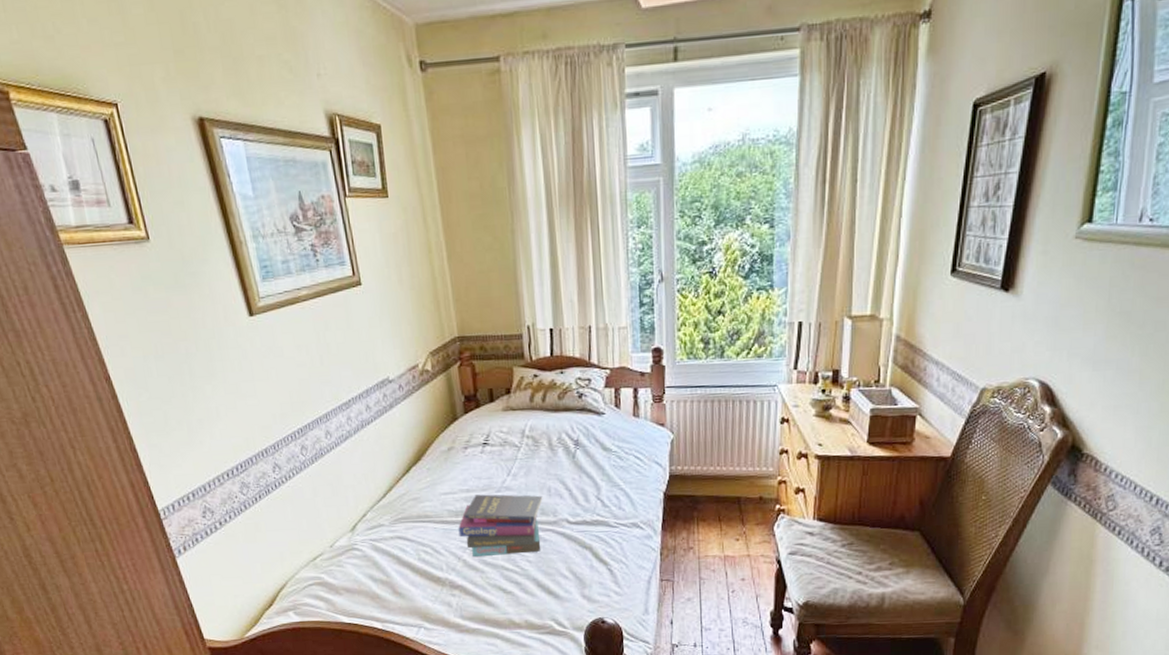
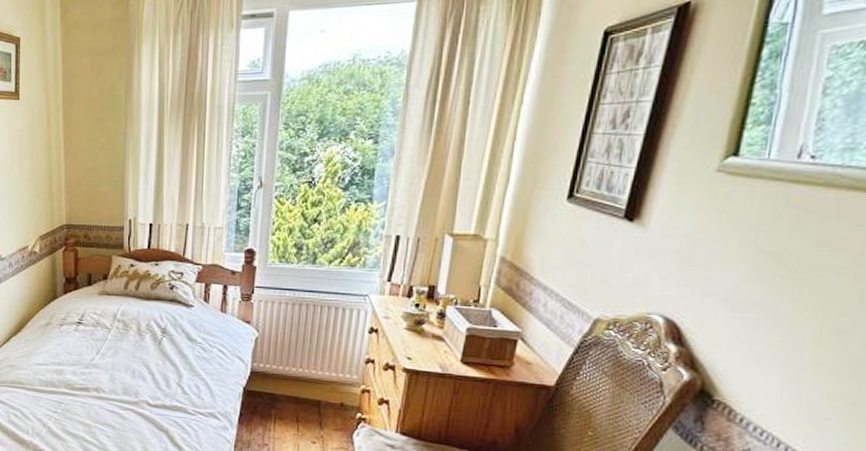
books: present [458,494,543,557] -> none [46,368,127,428]

